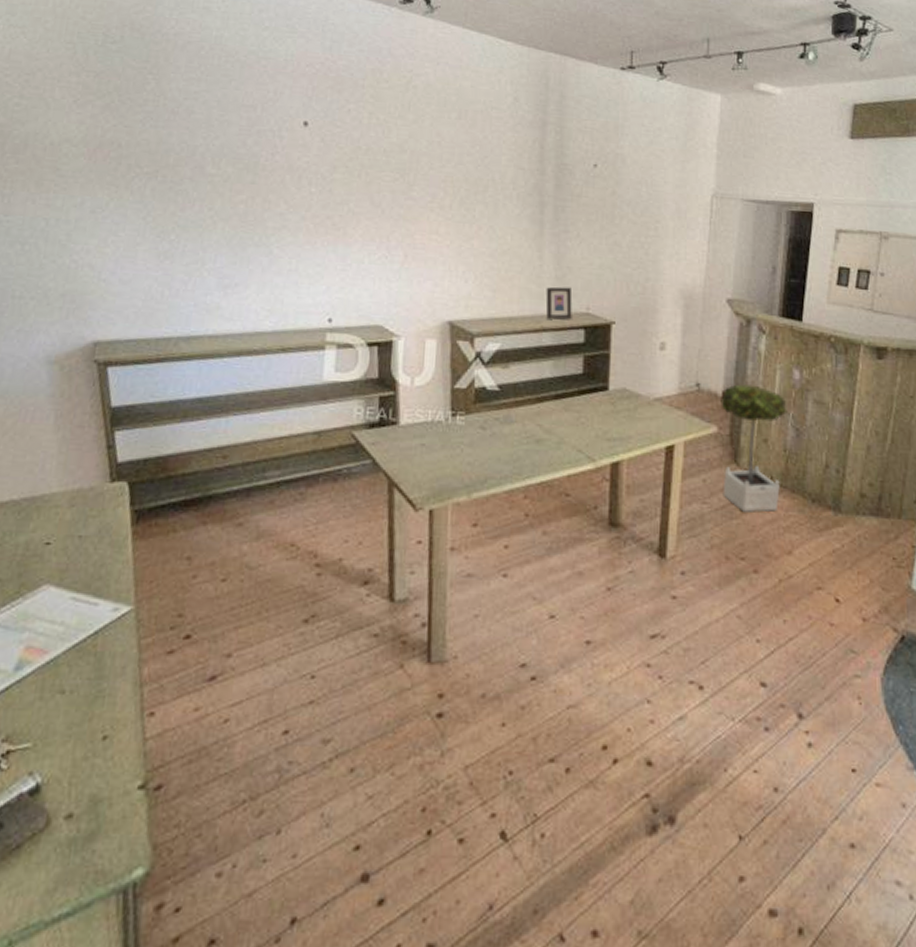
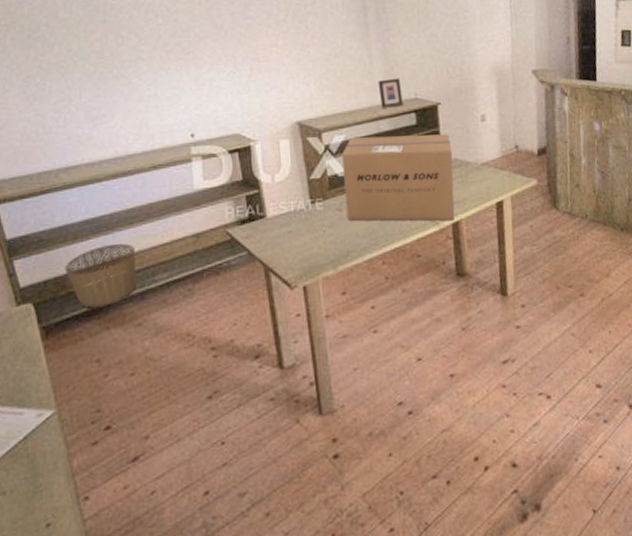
basket: none [168,429,249,498] -> present [65,243,136,308]
box: none [490,347,622,460] -> present [342,134,455,222]
potted tree: present [721,384,787,513] -> none [537,140,594,248]

